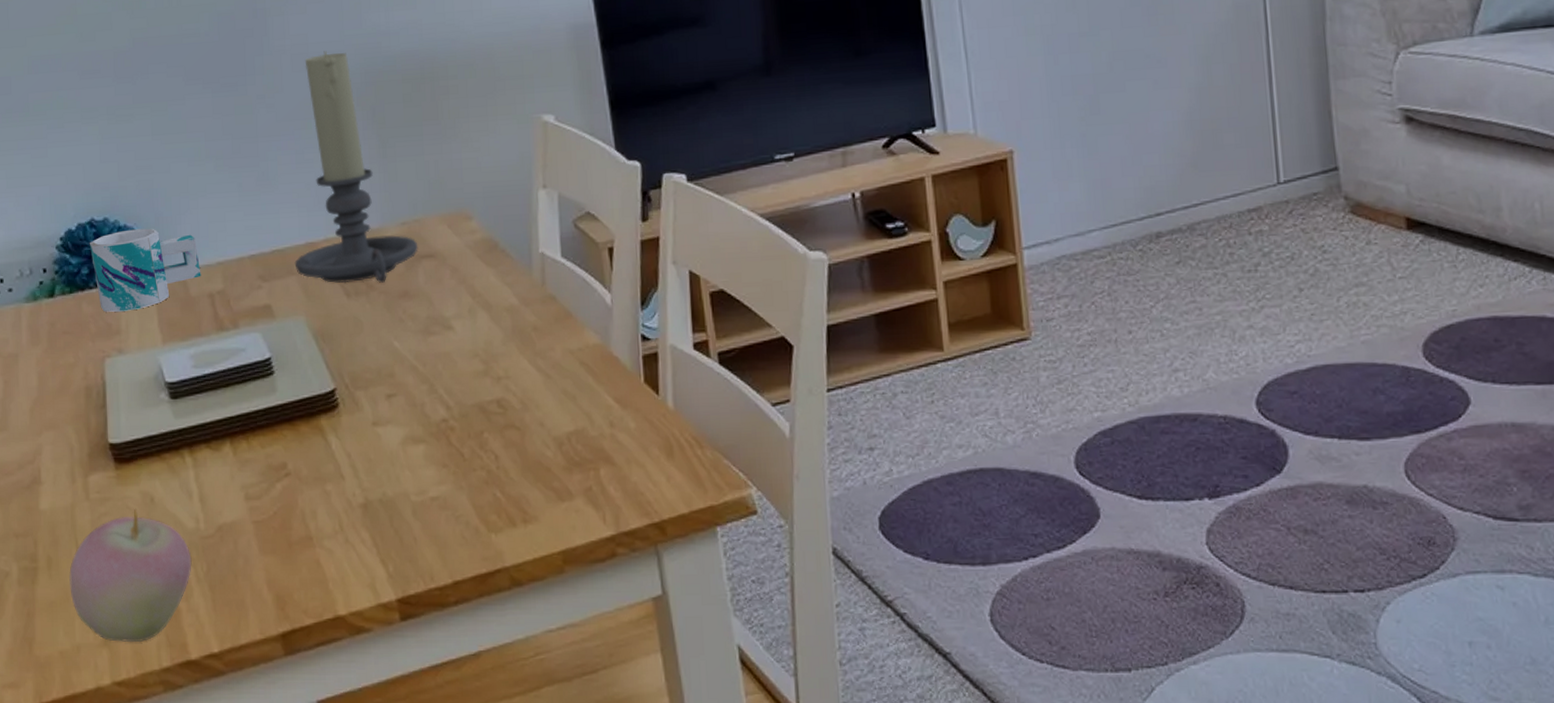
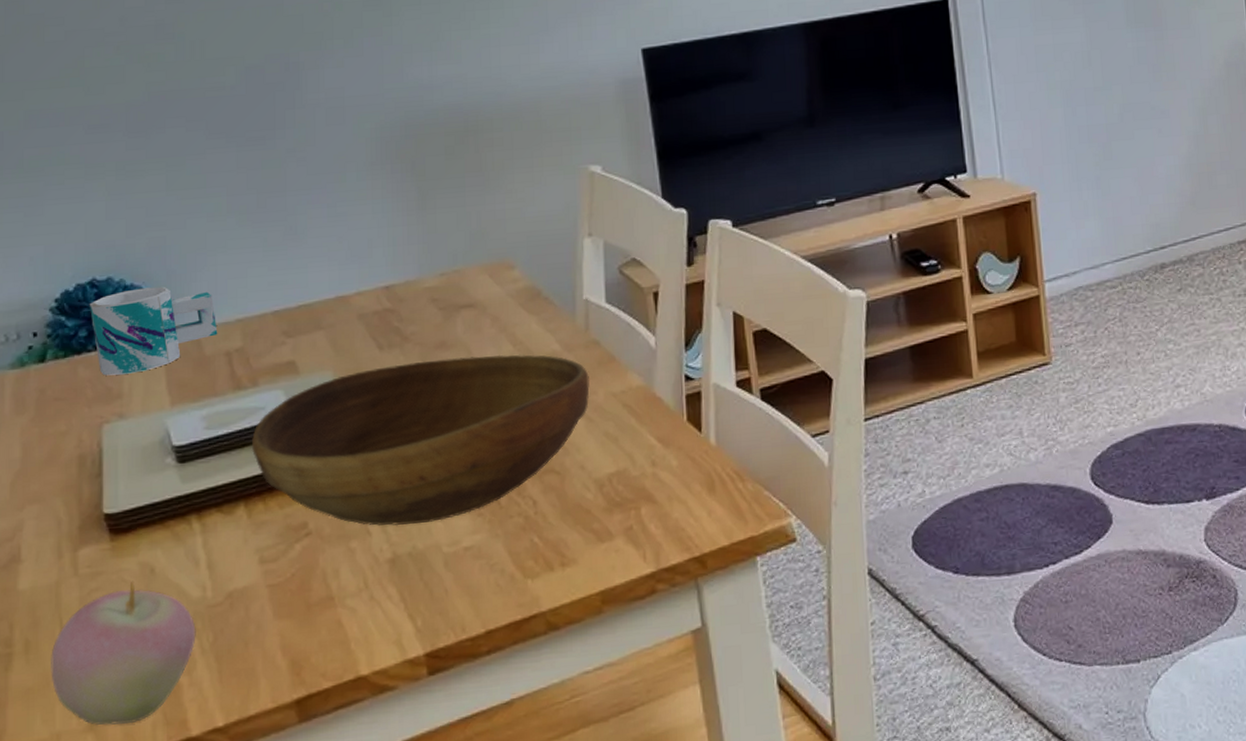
bowl: none [234,306,547,472] -> present [251,354,590,526]
candle holder: present [294,51,418,284] -> none [323,104,457,336]

